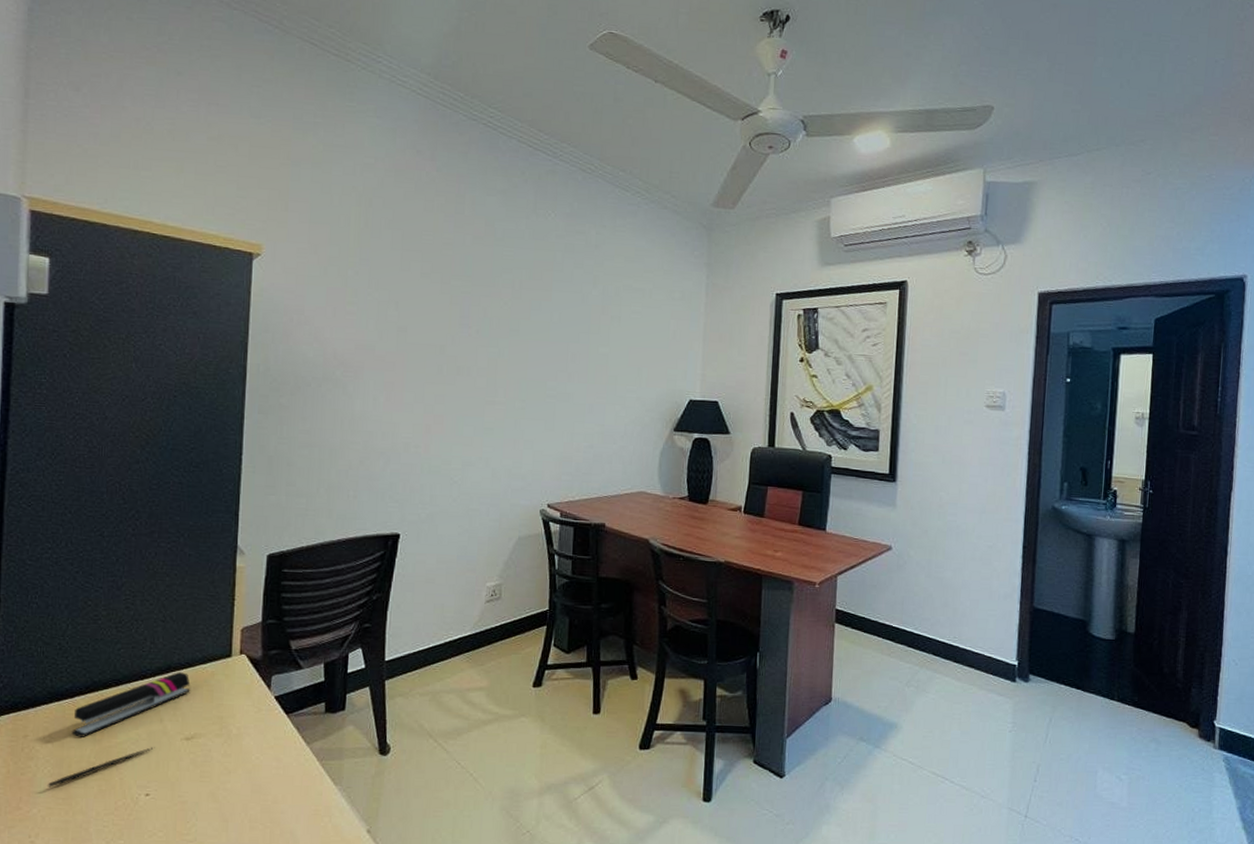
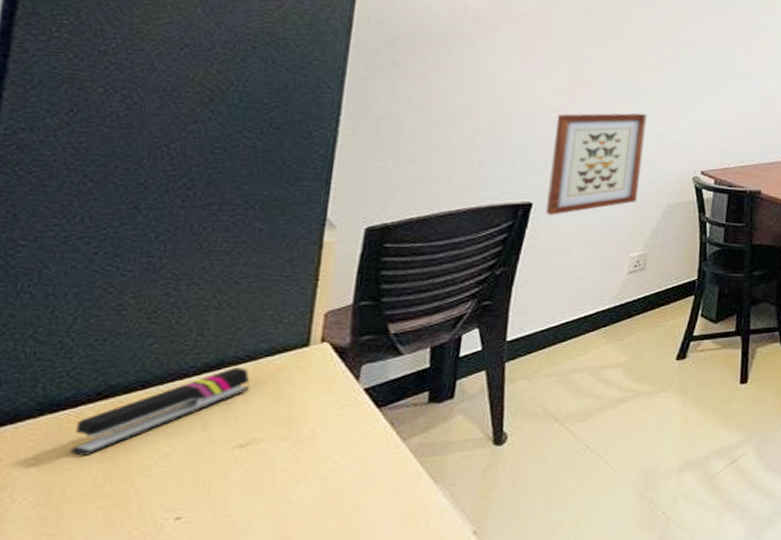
pen: present [48,747,155,788] -> none [27,460,194,523]
wall art: none [412,447,495,546] -> present [546,113,647,215]

